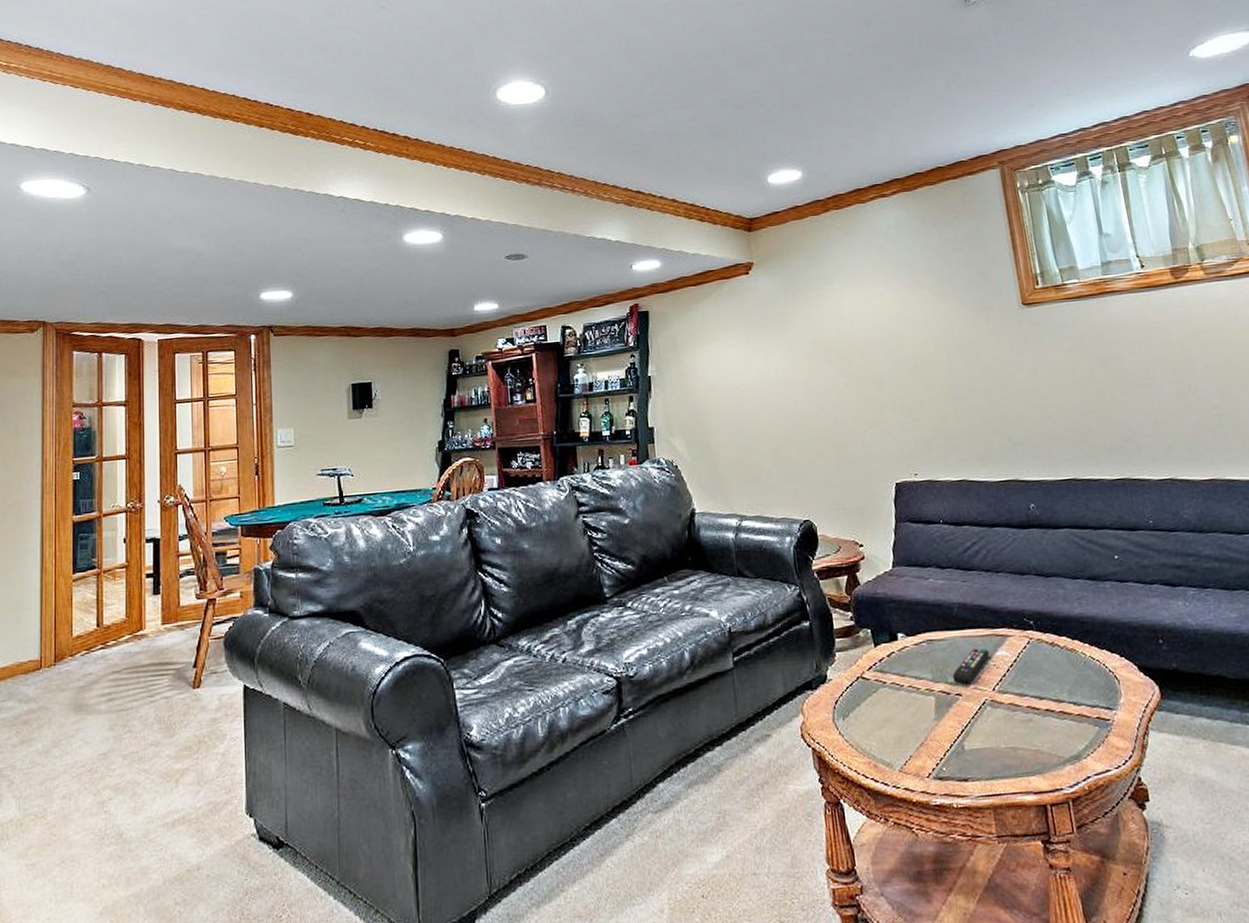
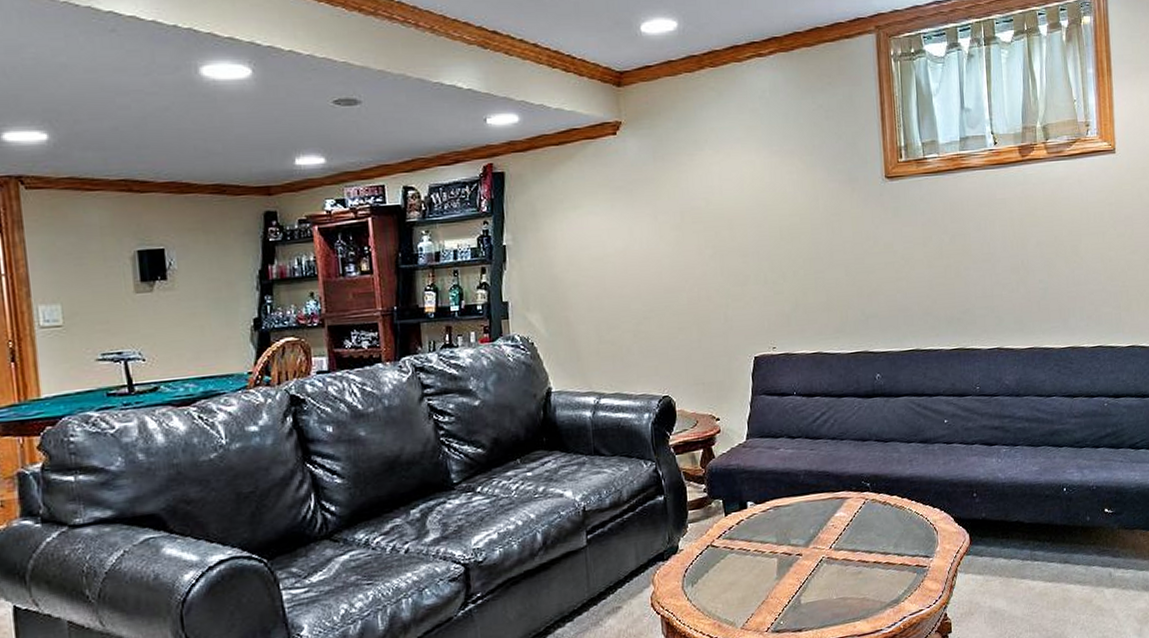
remote control: present [952,648,990,684] -> none [795,511,829,545]

